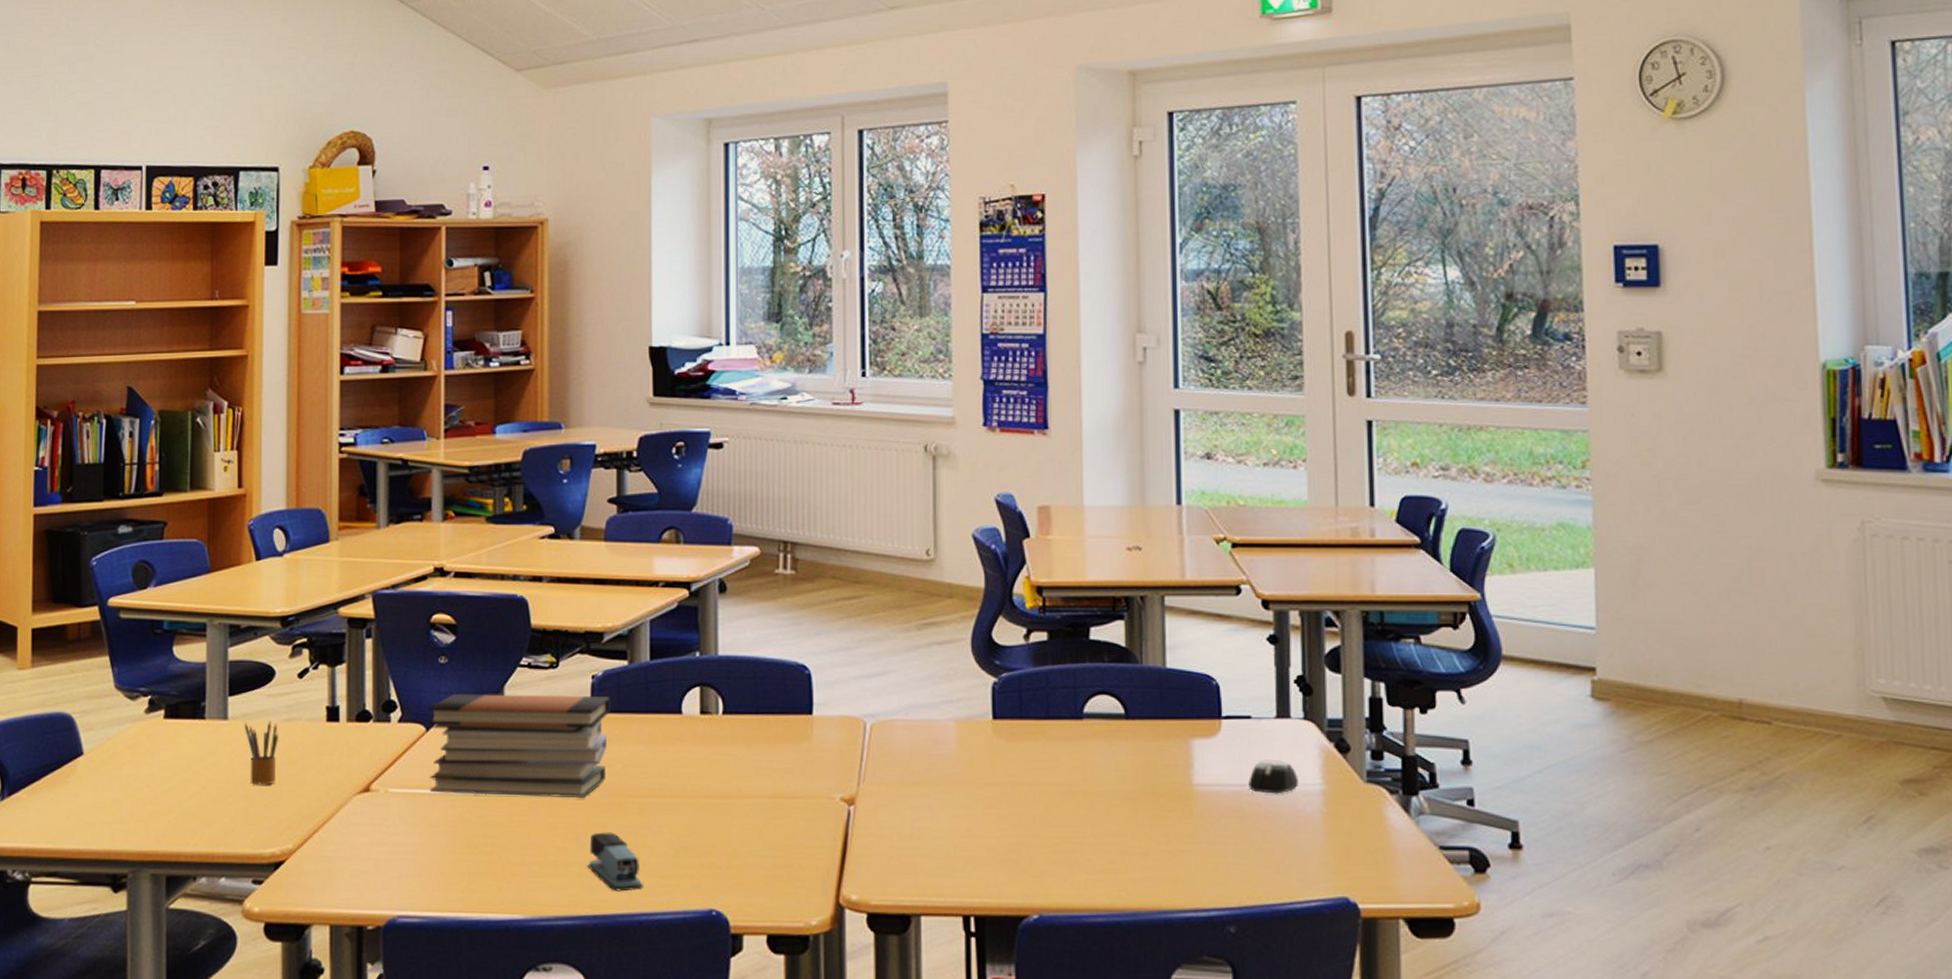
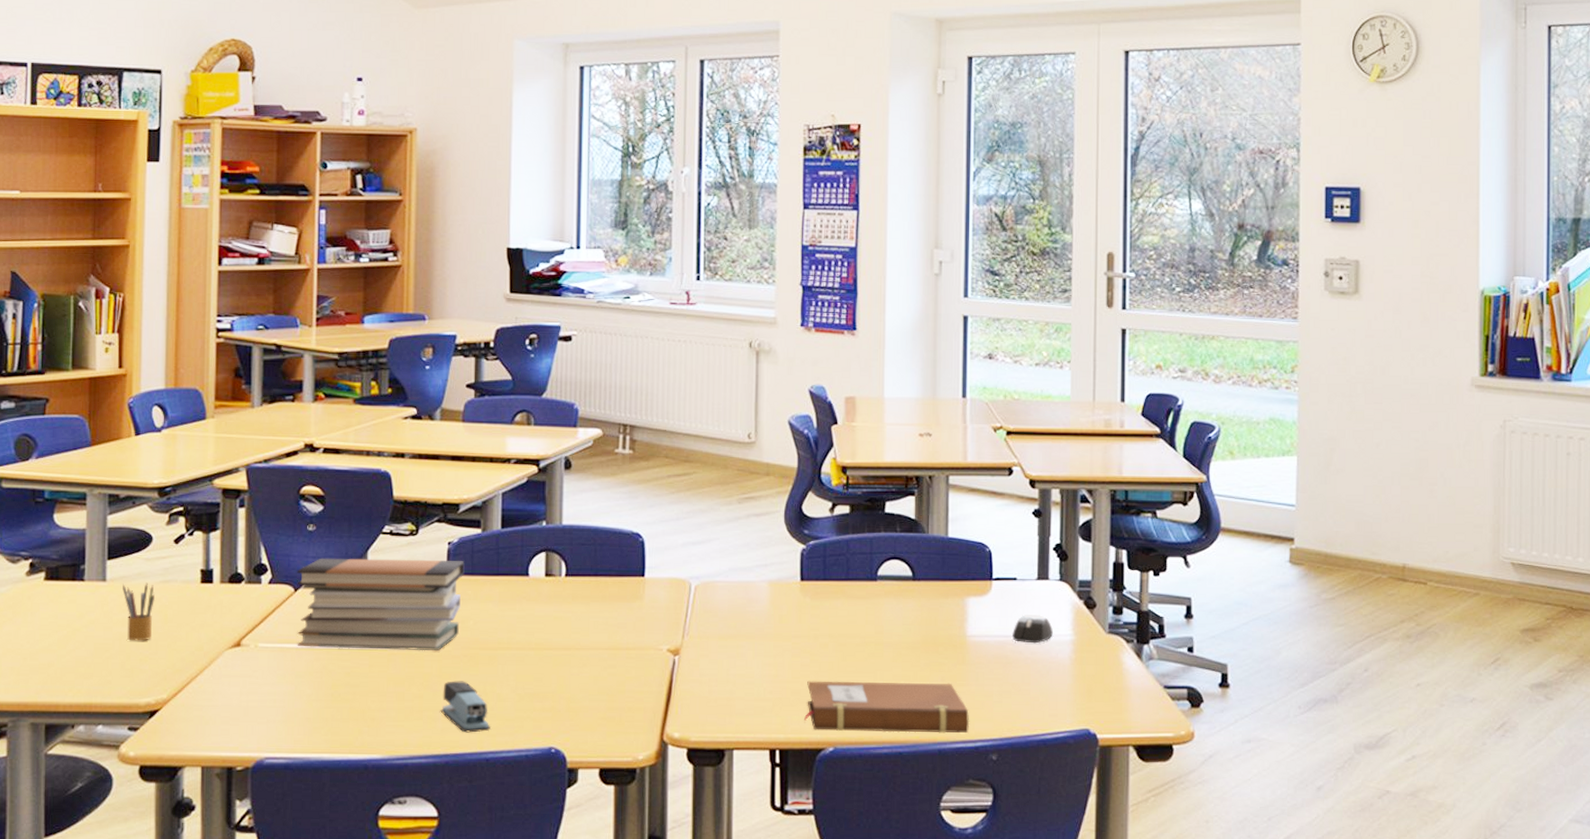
notebook: none [1003,836,1201,900] -> present [804,680,970,733]

